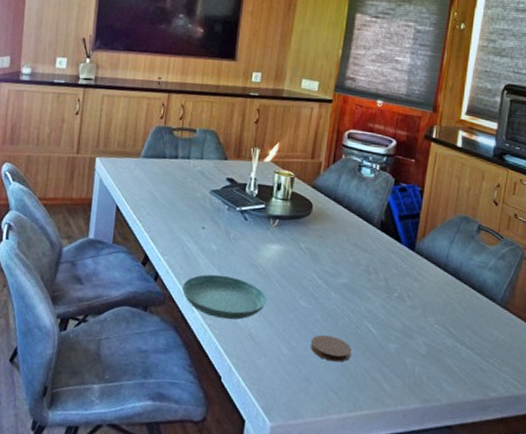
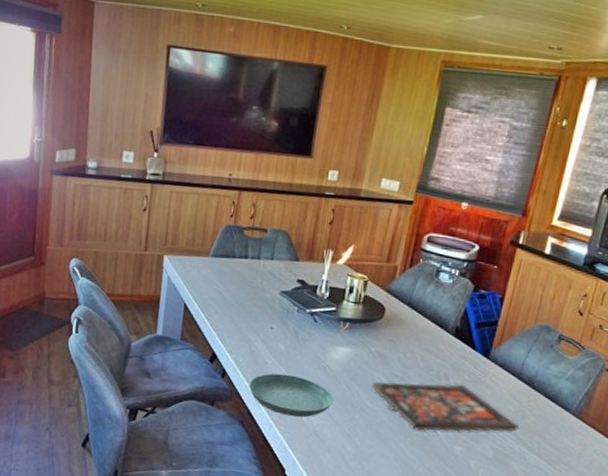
board game: none [303,278,449,328] -> present [371,382,518,432]
coaster: present [310,335,352,363] -> none [374,435,416,462]

